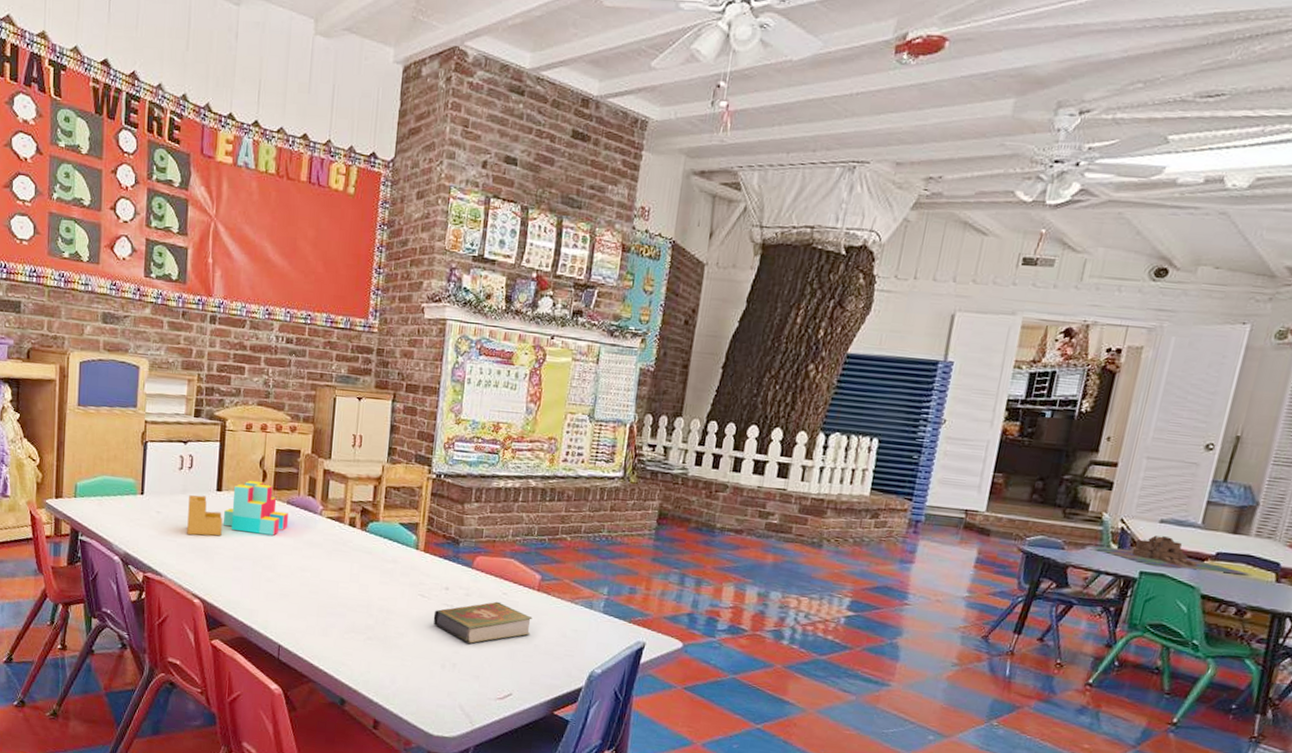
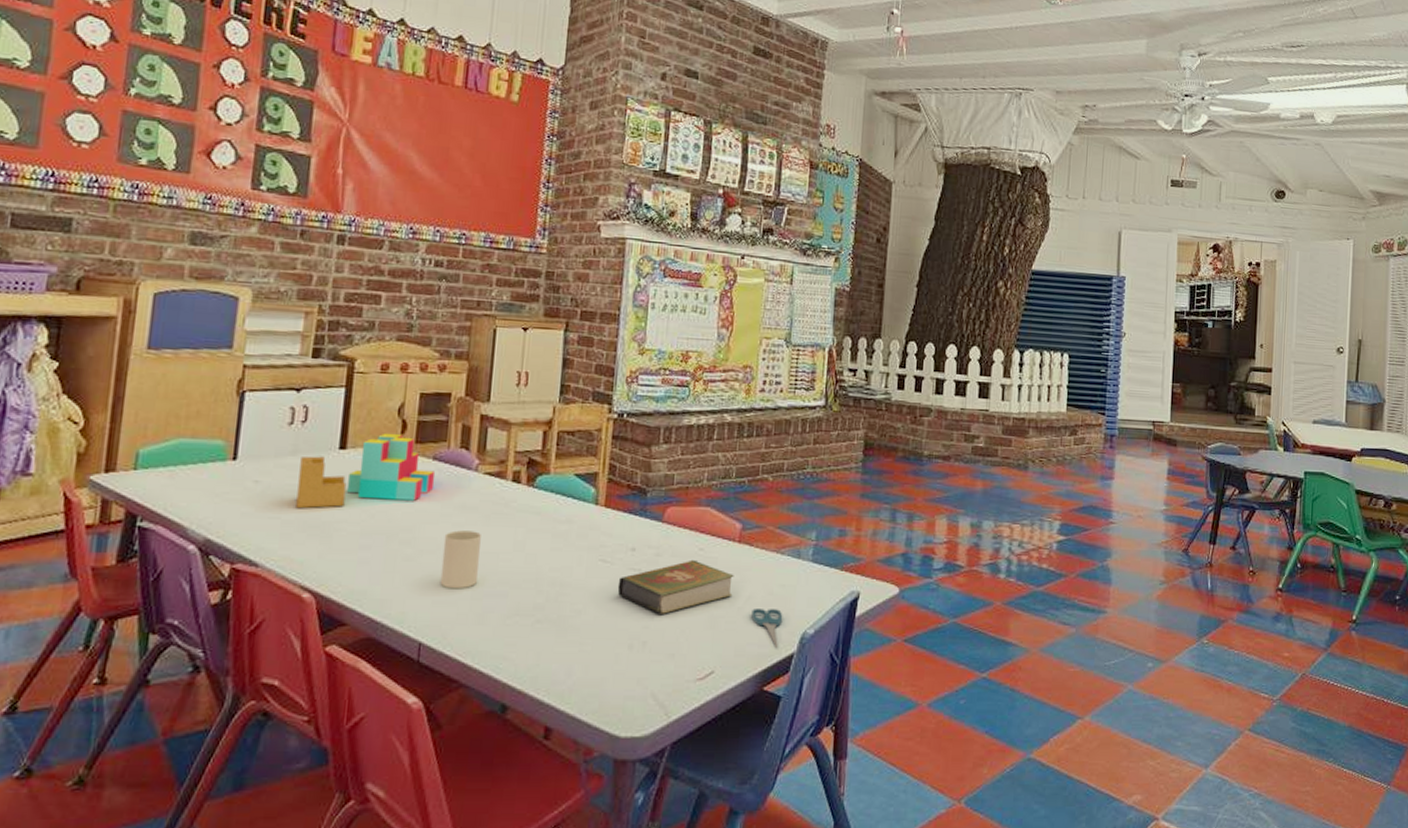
cup: none [293,561,325,607] -> present [440,530,481,589]
scissors: none [546,647,574,681] -> present [751,609,783,648]
puzzle: present [1084,535,1252,575] -> none [1256,436,1390,469]

